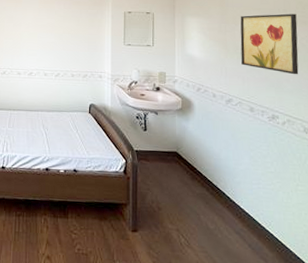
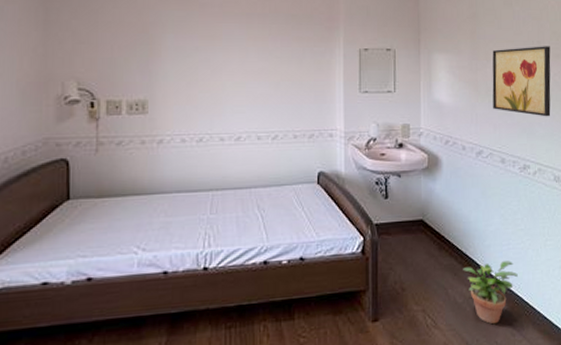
potted plant: none [214,198,269,255] -> present [463,261,518,325]

